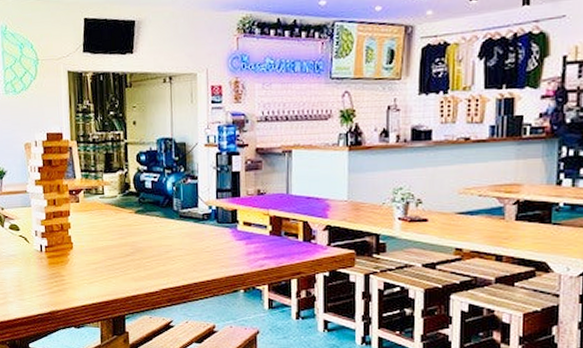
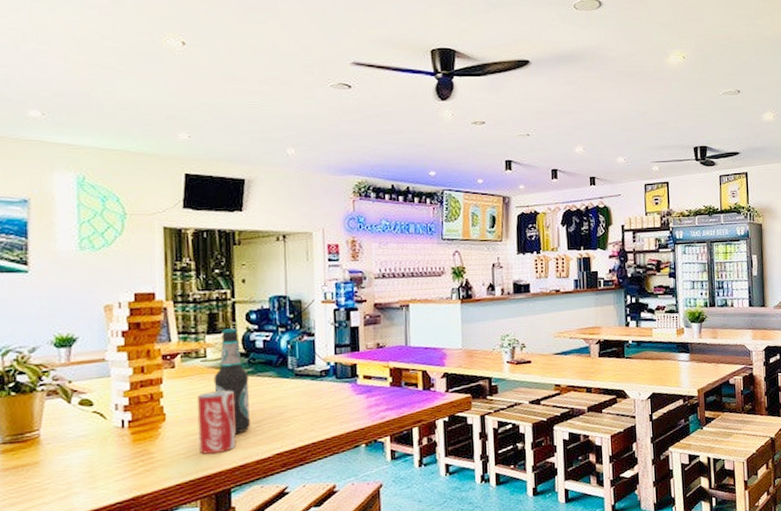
beverage can: none [97,226,129,282] -> present [196,390,236,454]
bottle: none [110,168,142,267] -> present [213,328,251,435]

